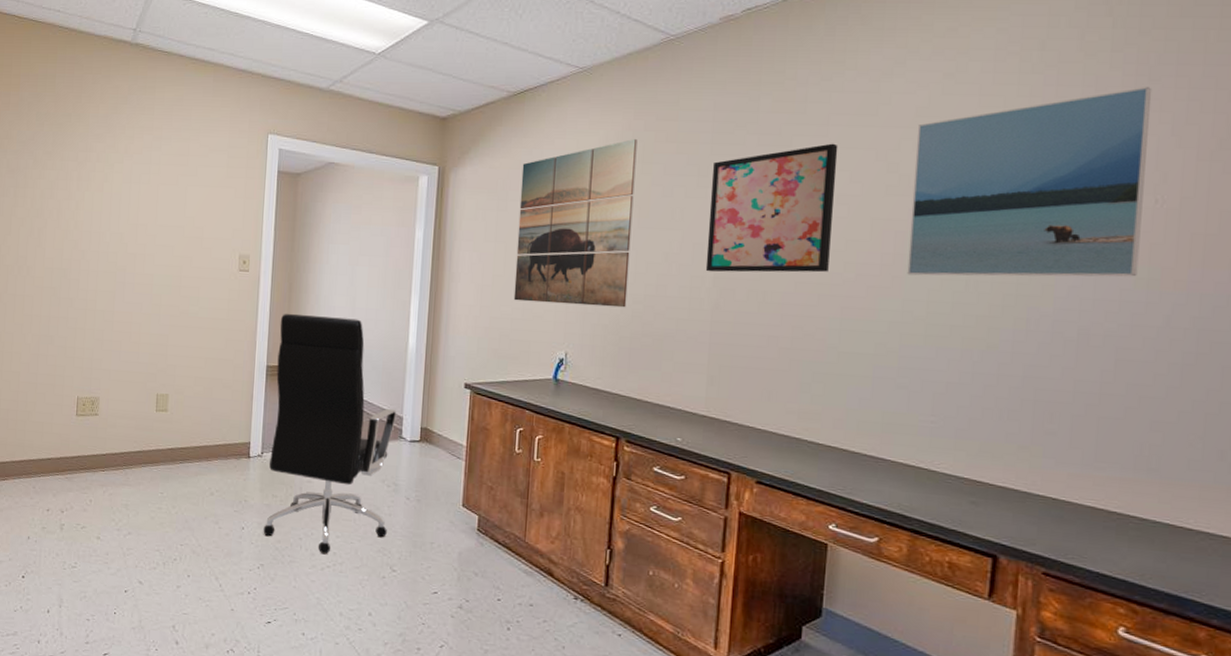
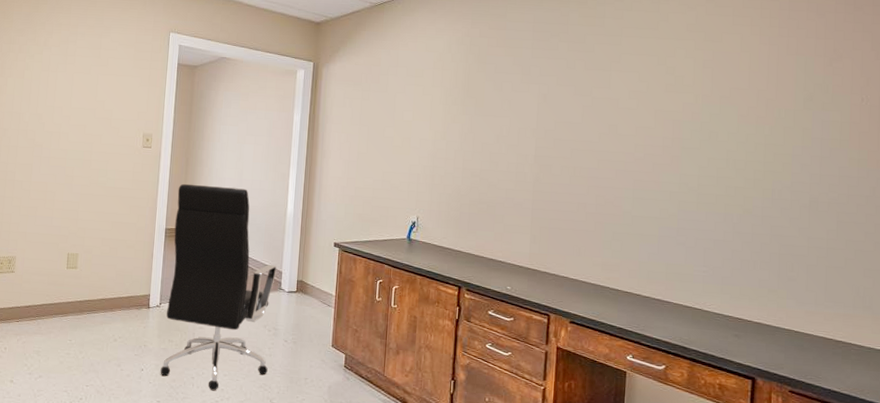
wall art: present [513,139,638,308] -> none [375,44,474,180]
wall art: present [705,143,838,273] -> none [528,50,629,153]
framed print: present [907,87,1152,277] -> none [683,13,857,158]

